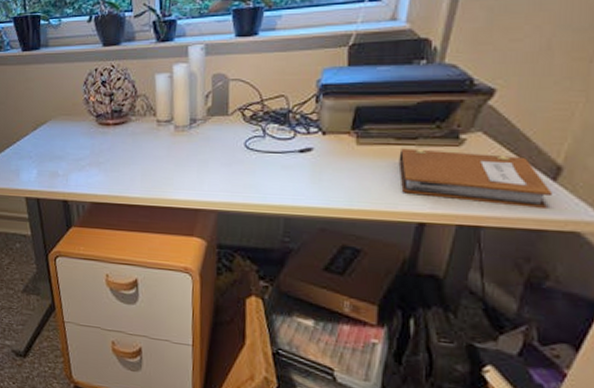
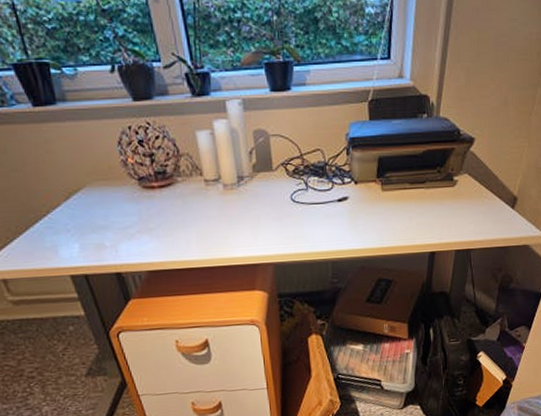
notebook: present [398,148,553,210] -> none [413,191,513,231]

